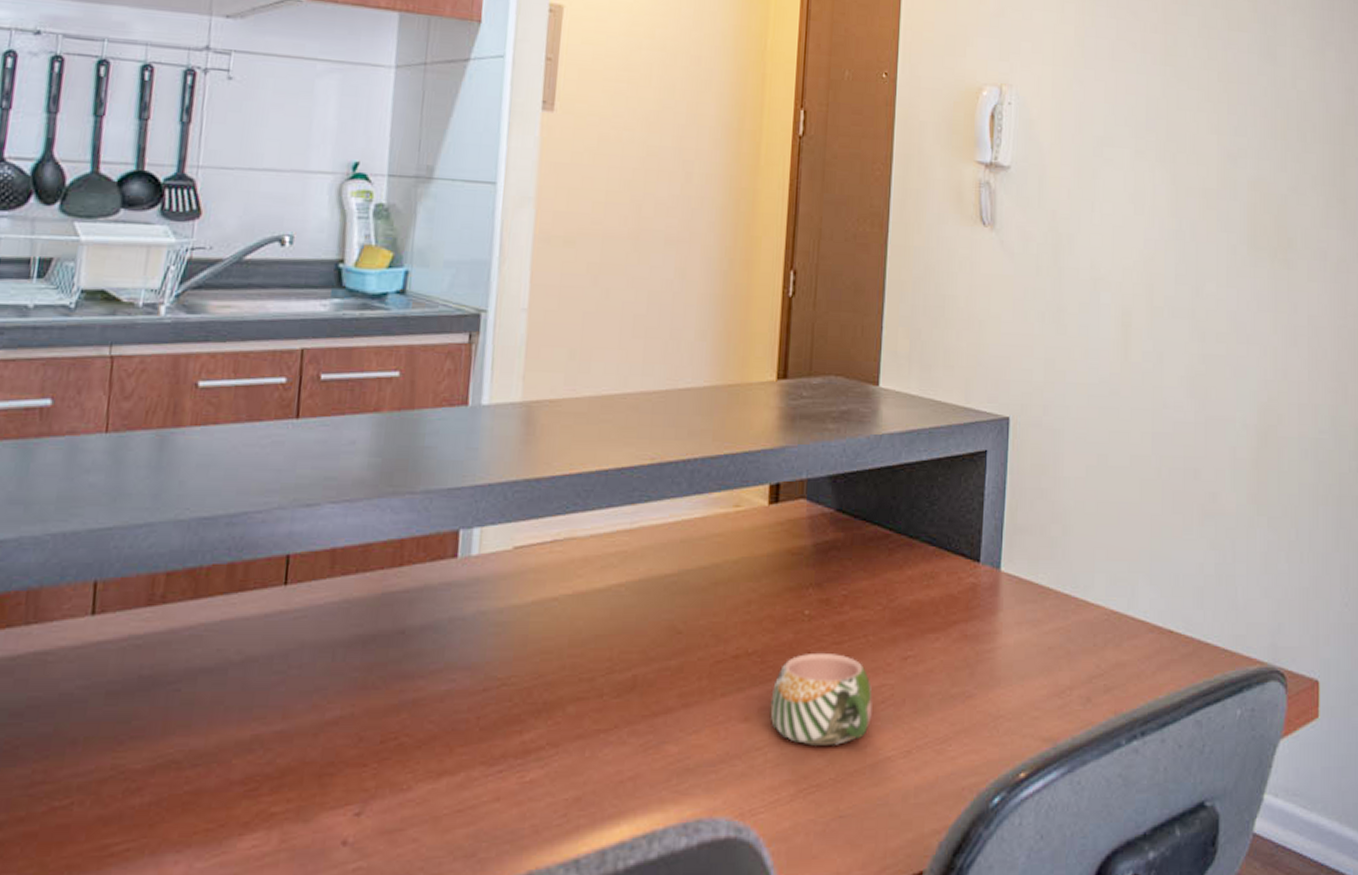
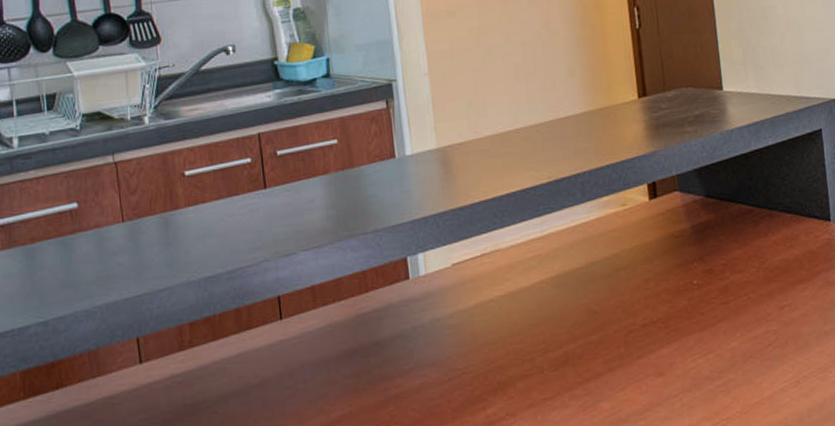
mug: present [769,652,873,747] -> none [678,311,763,388]

